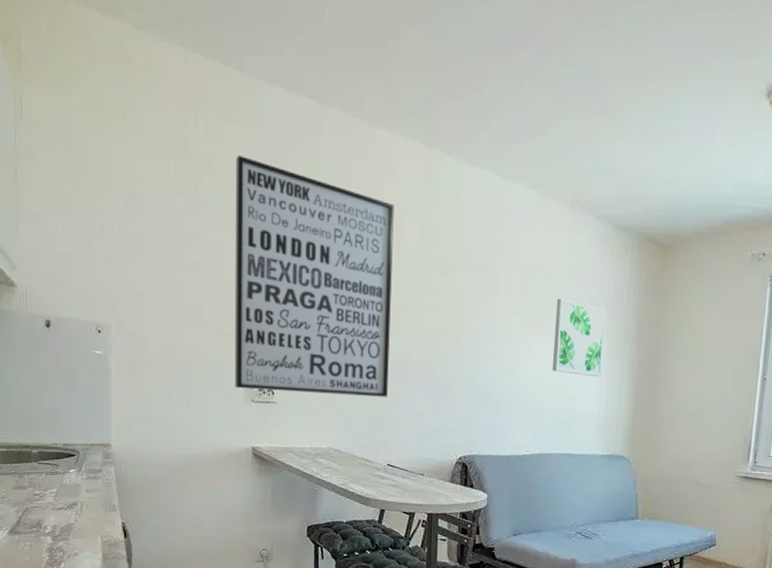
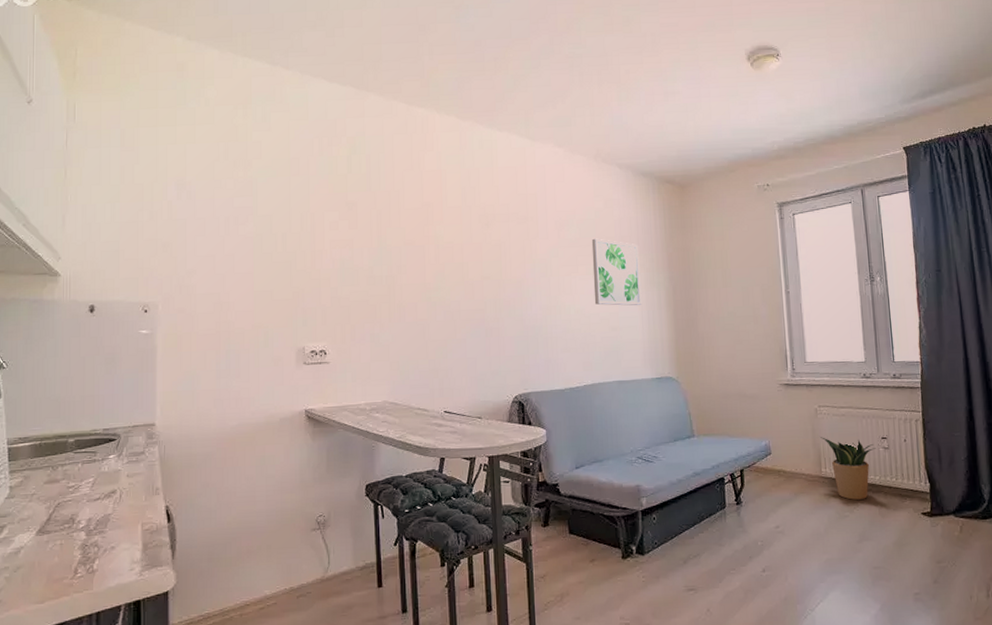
wall art: present [234,154,394,397] -> none [283,138,440,353]

